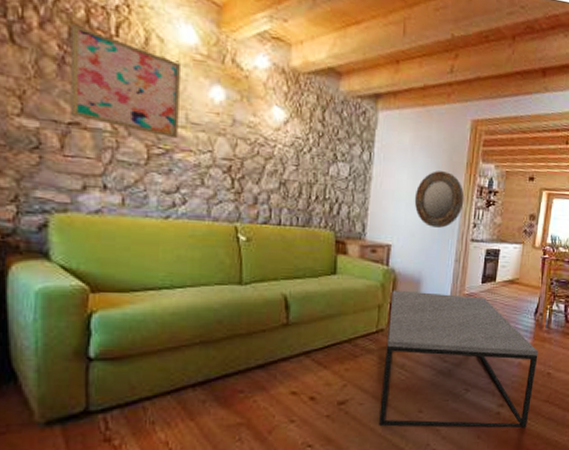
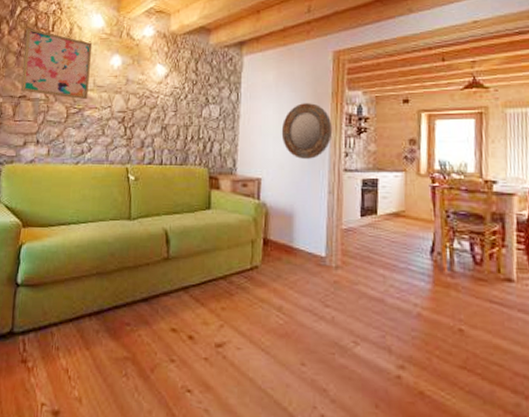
coffee table: present [379,290,538,428] -> none [258,224,443,401]

